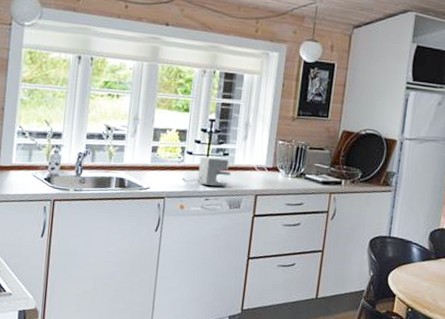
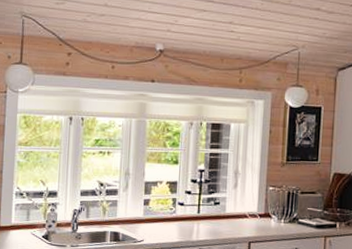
coffee maker: present [181,156,231,187] -> none [173,206,223,236]

